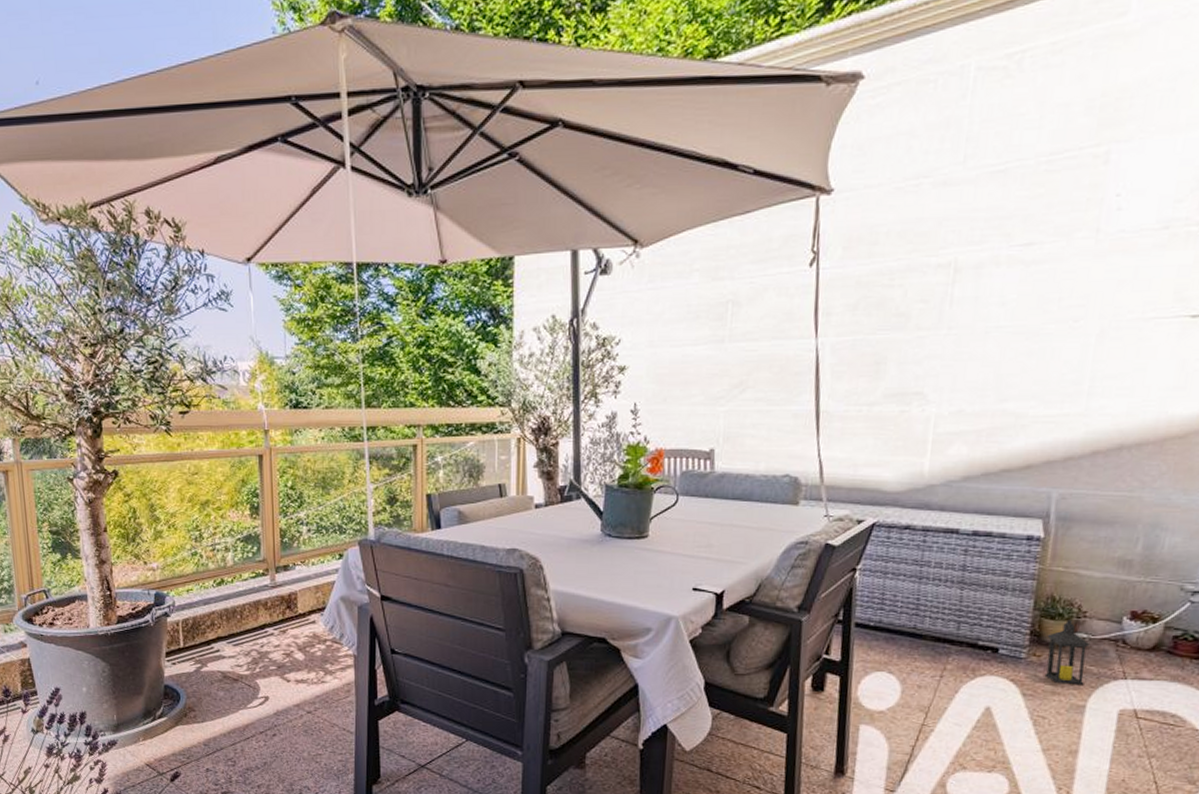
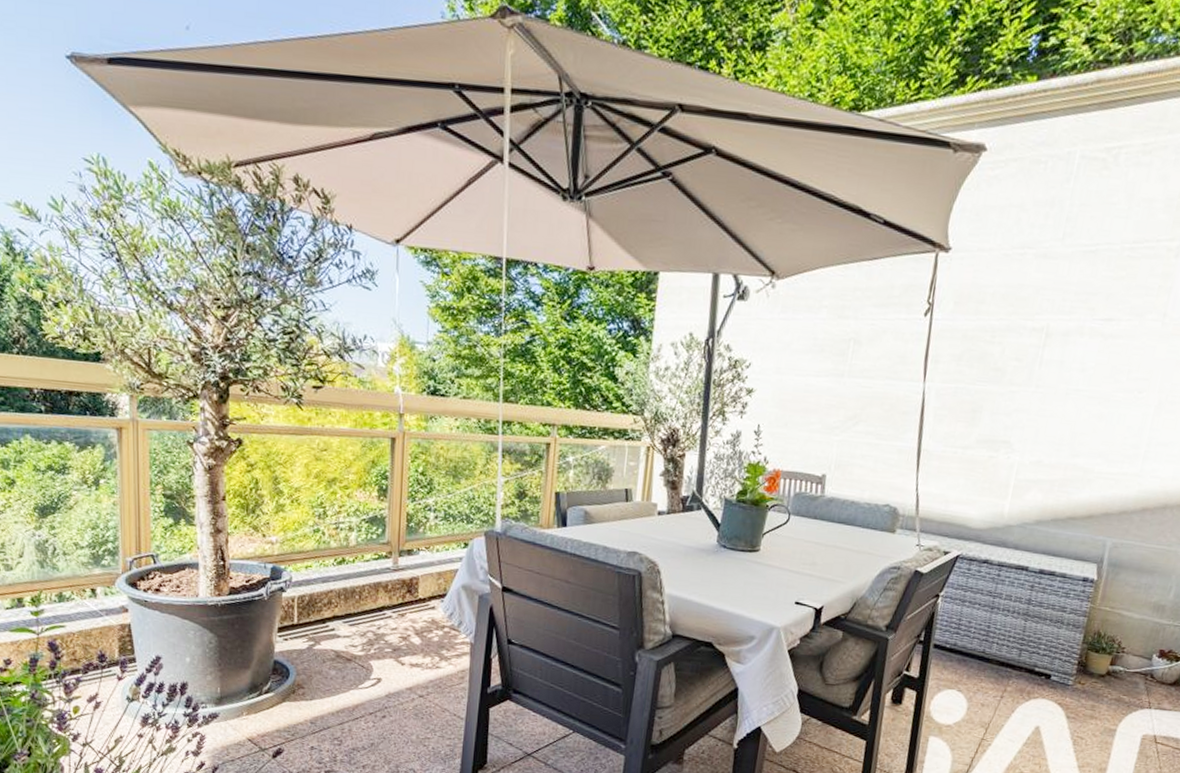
lantern: present [1044,620,1090,685] -> none [1086,654,1125,712]

